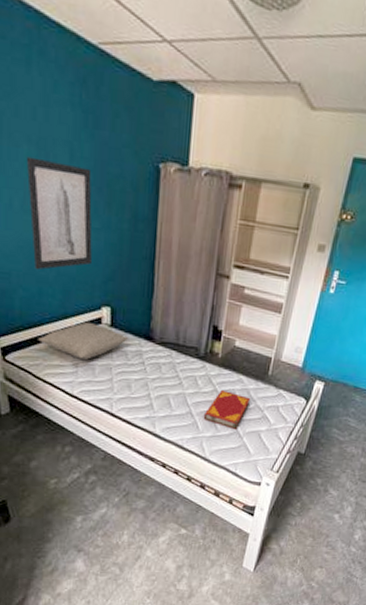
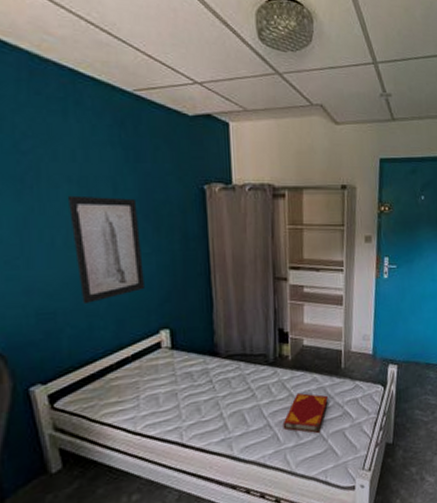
pillow: present [38,321,129,361] -> none [91,348,193,391]

